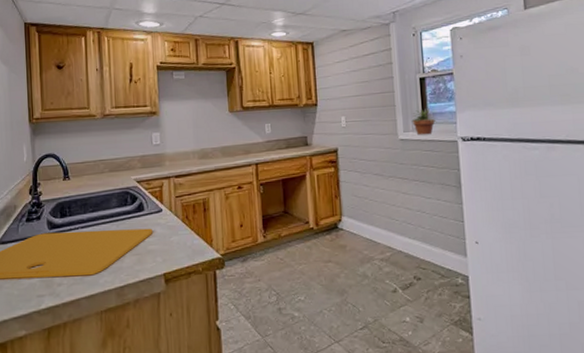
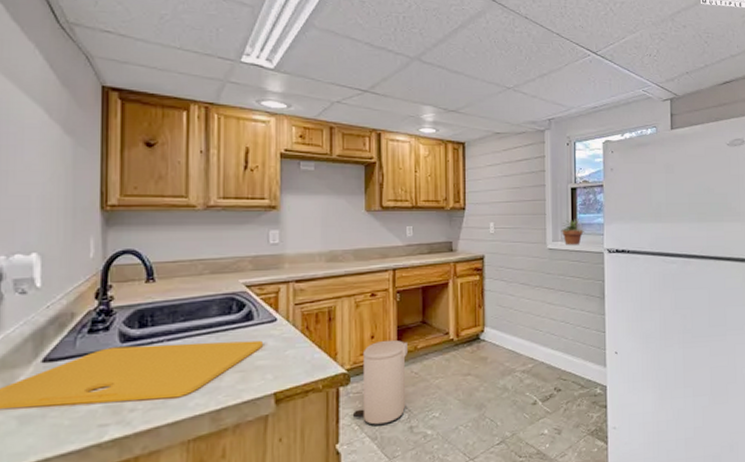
pedal bin: none [228,228,273,307] -> present [352,339,407,427]

